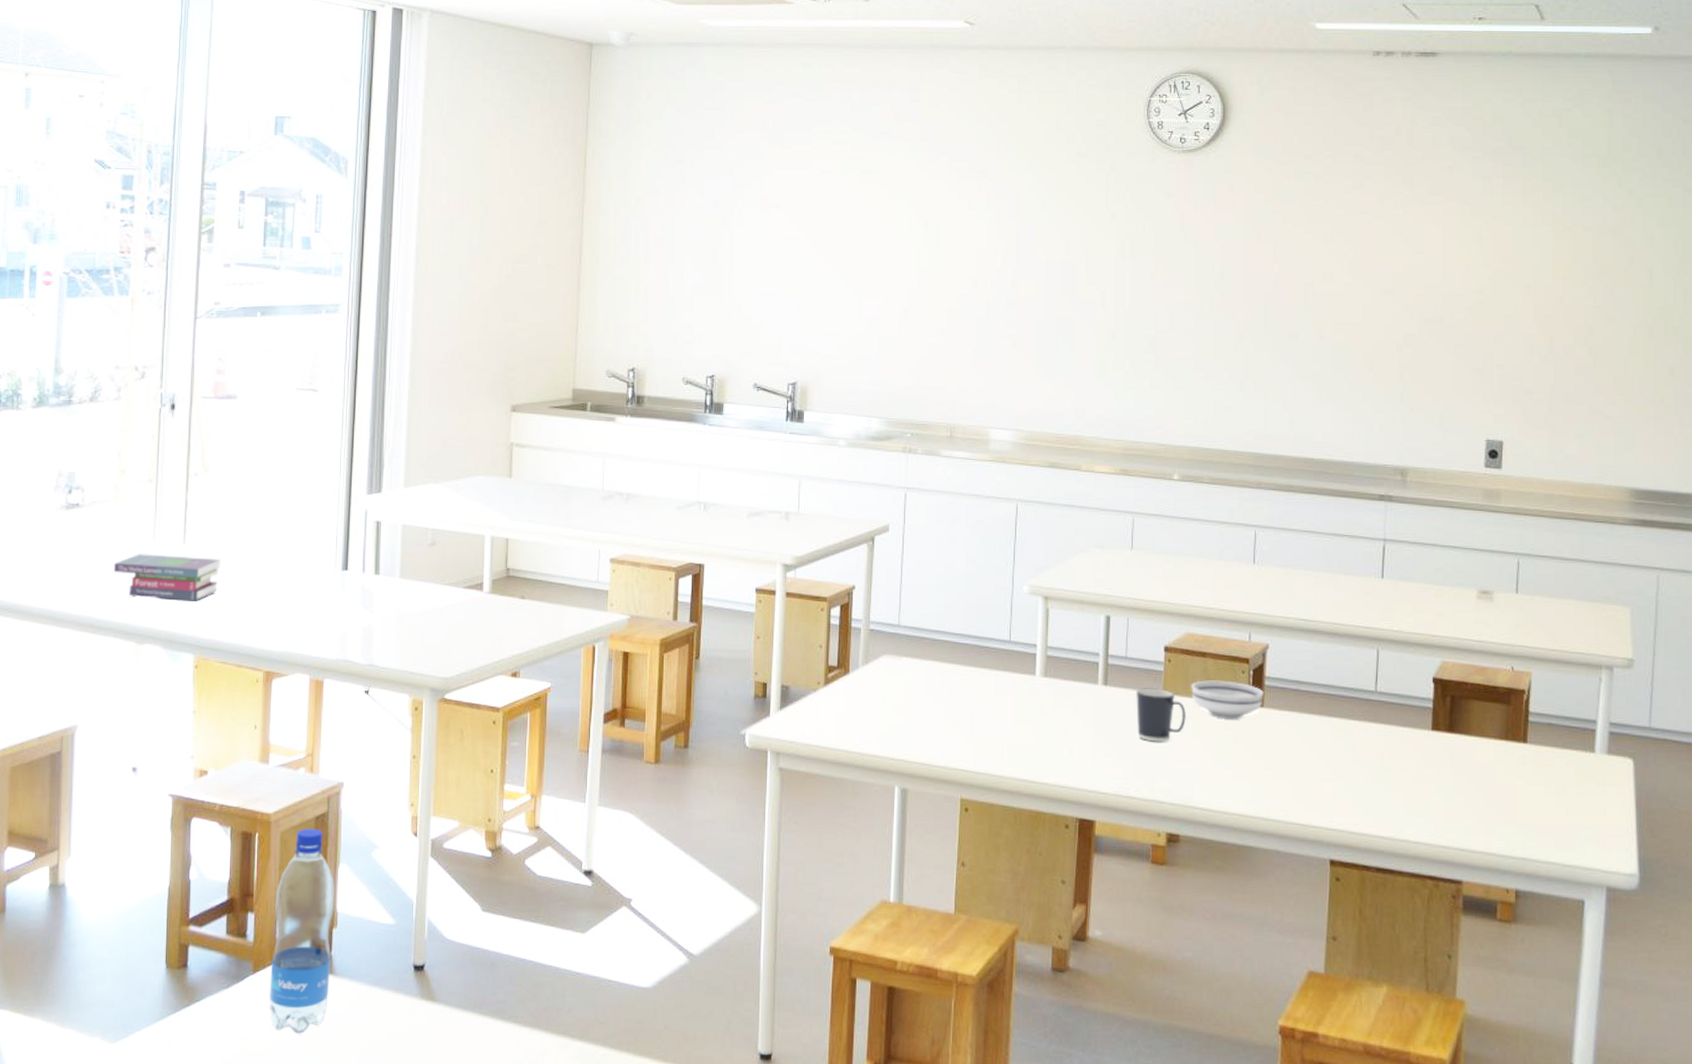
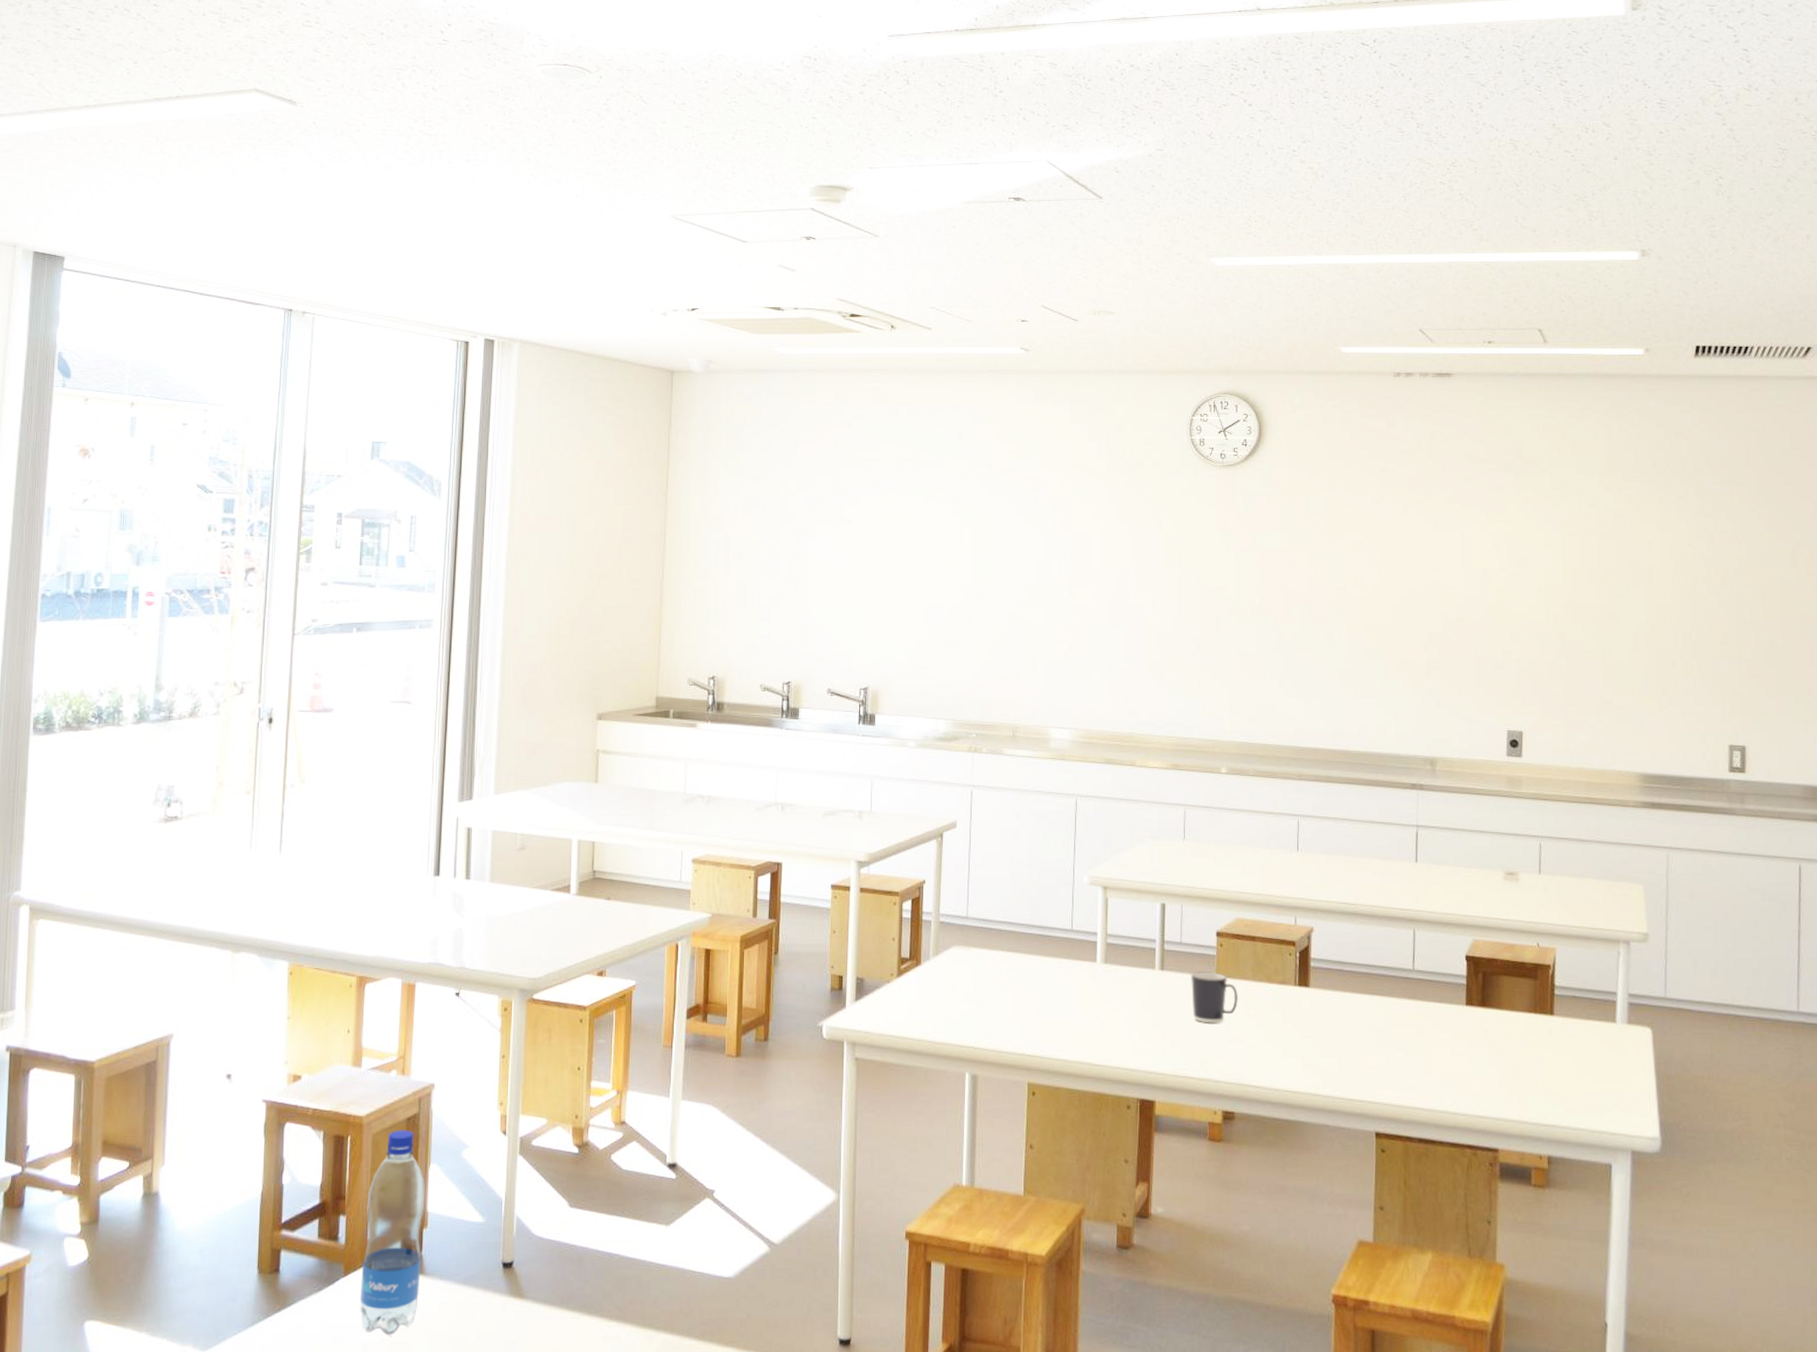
books: present [114,554,221,601] -> none [211,864,316,909]
bowl: present [1191,680,1265,718] -> none [1242,963,1311,999]

